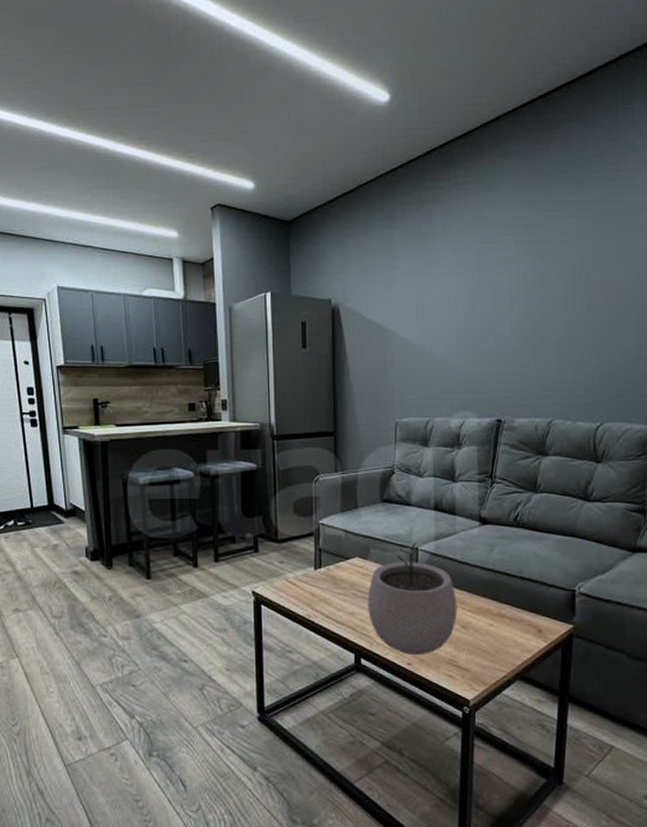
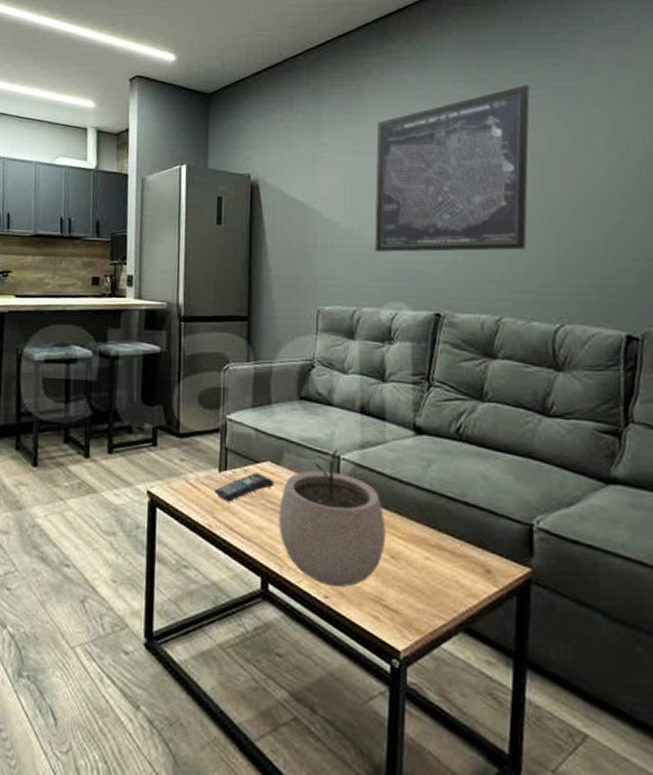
remote control: none [311,568,363,594] -> present [214,473,275,502]
wall art: none [444,206,579,367] -> present [375,84,530,252]

